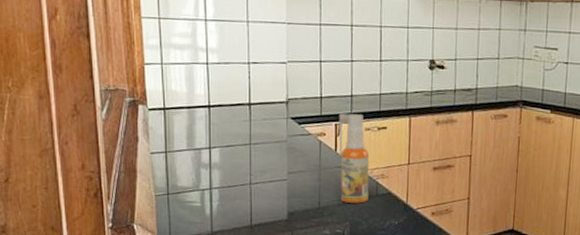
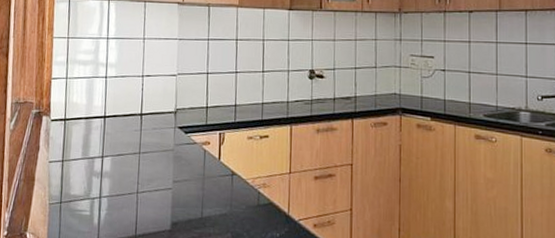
spray bottle: present [338,113,370,203] -> none [222,122,252,214]

